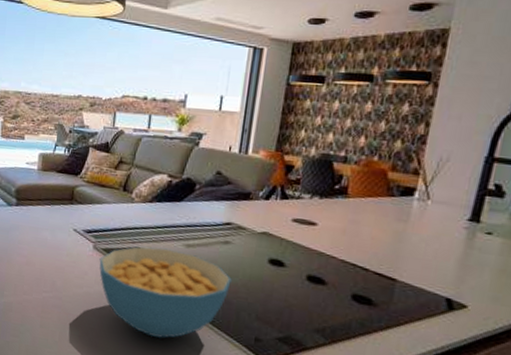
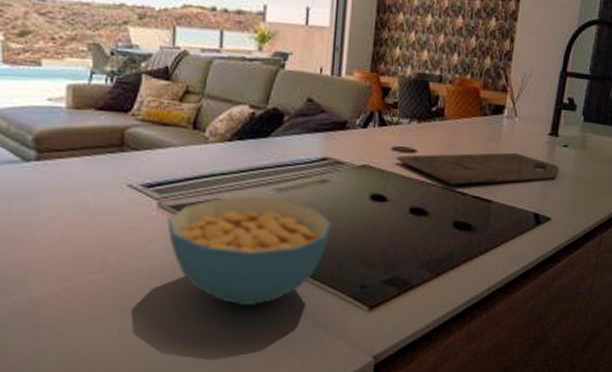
cutting board: none [295,226,481,267] -> present [395,152,560,185]

